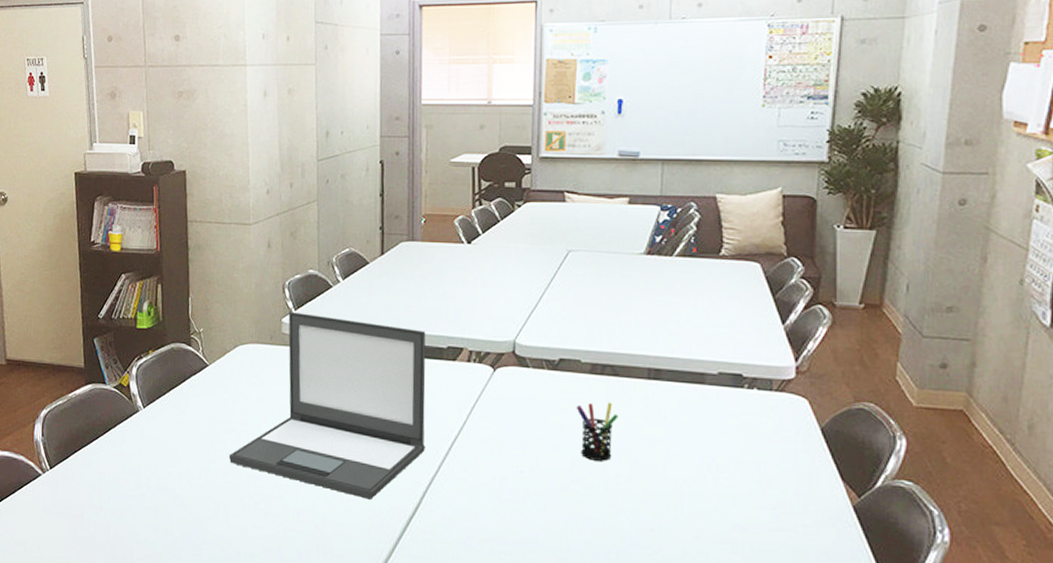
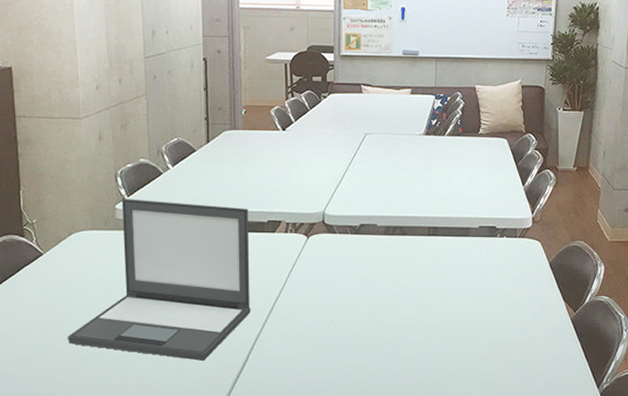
pen holder: present [576,402,619,461] -> none [374,257,407,305]

